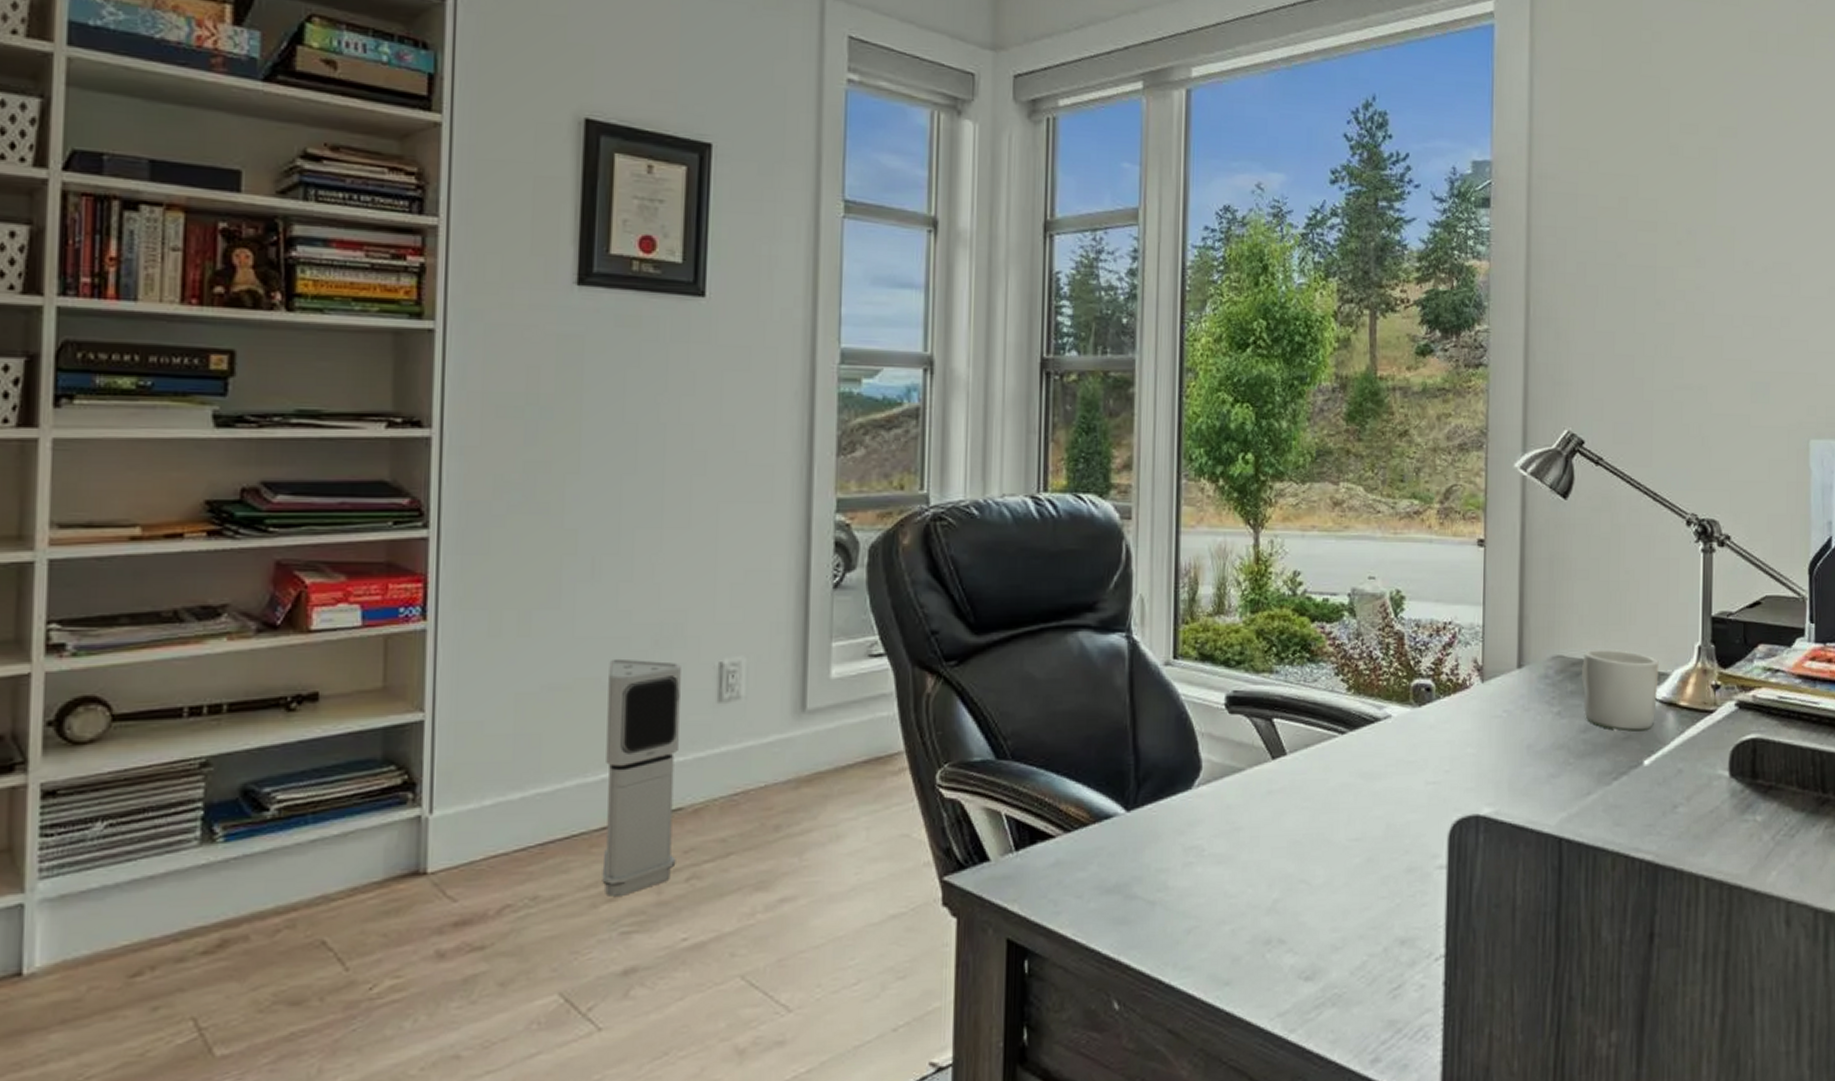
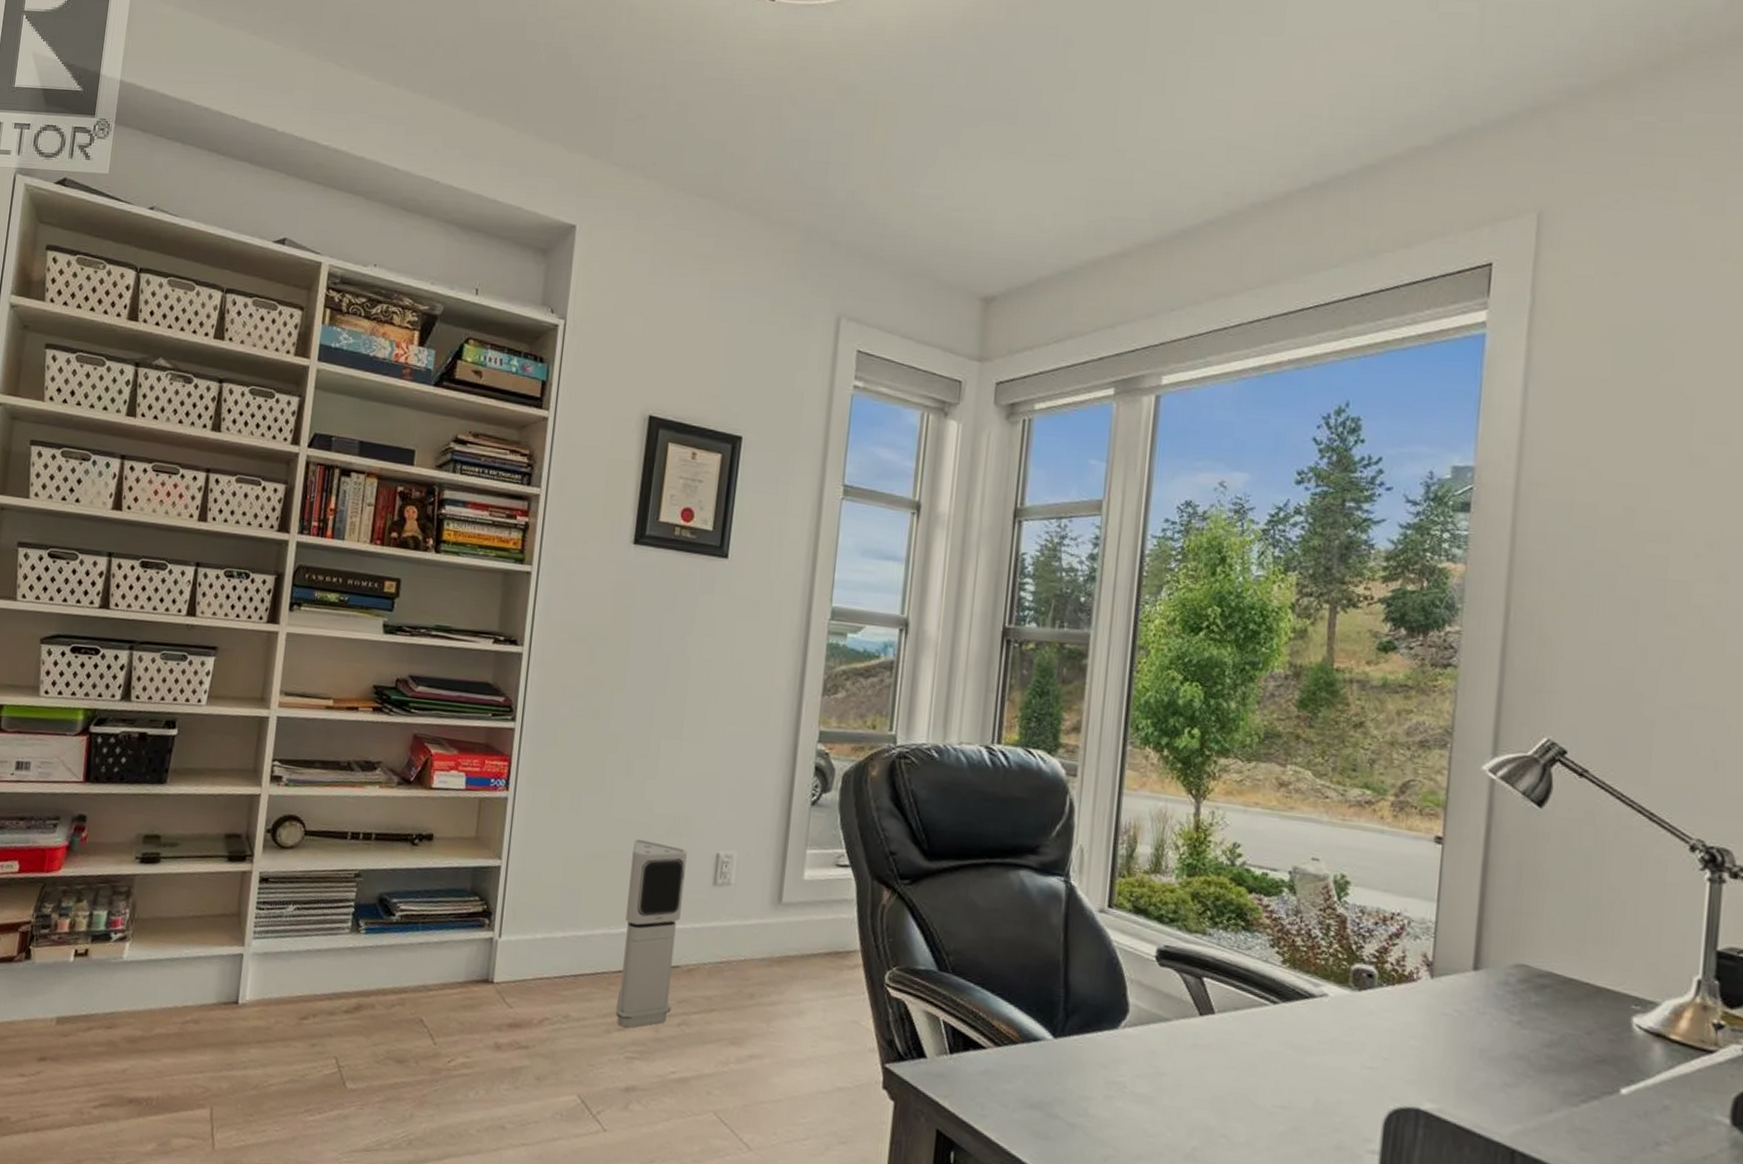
mug: present [1582,648,1659,732] -> none [1549,963,1646,1059]

